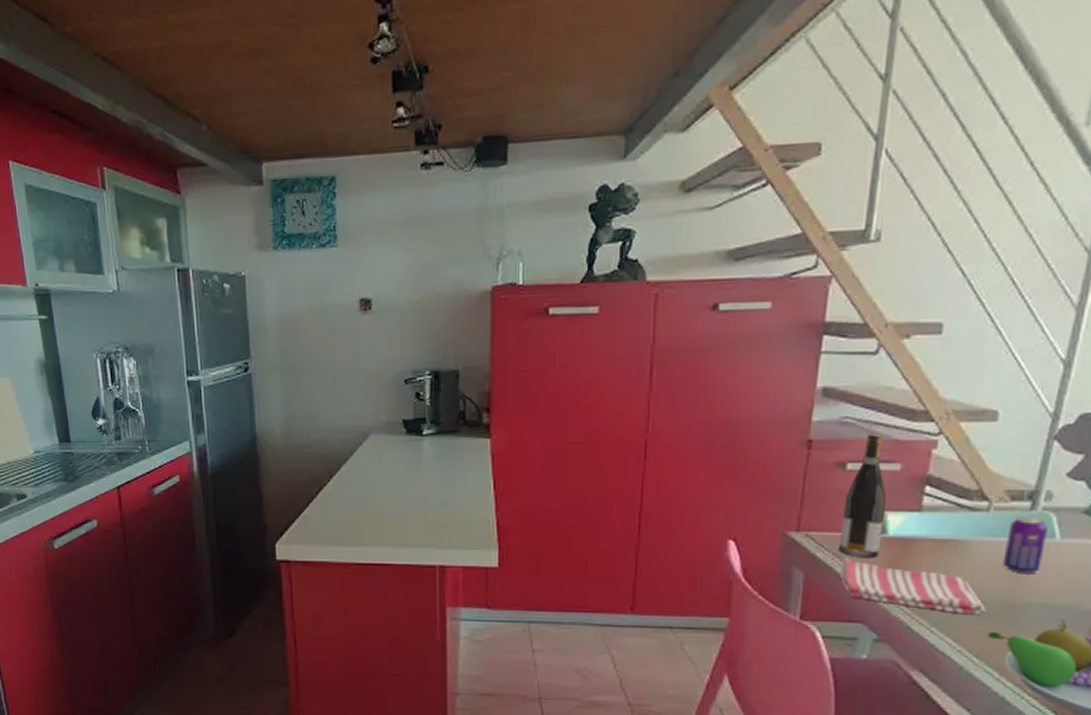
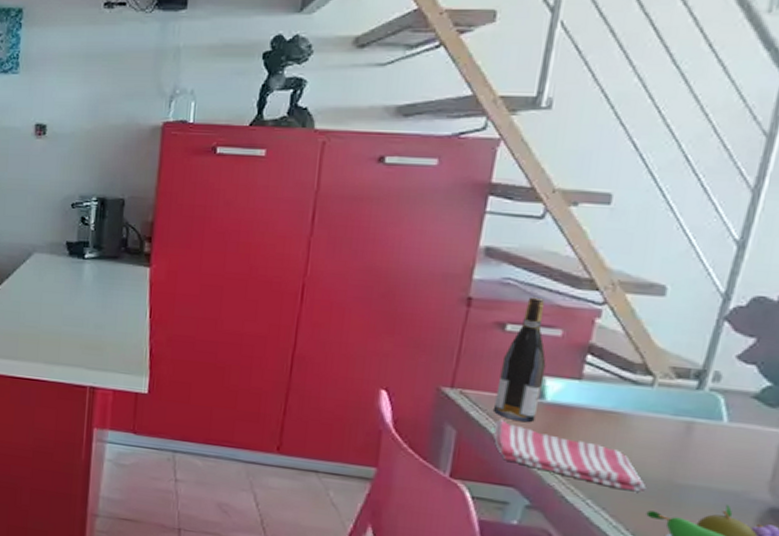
beverage can: present [1002,516,1048,574] -> none [665,395,715,456]

